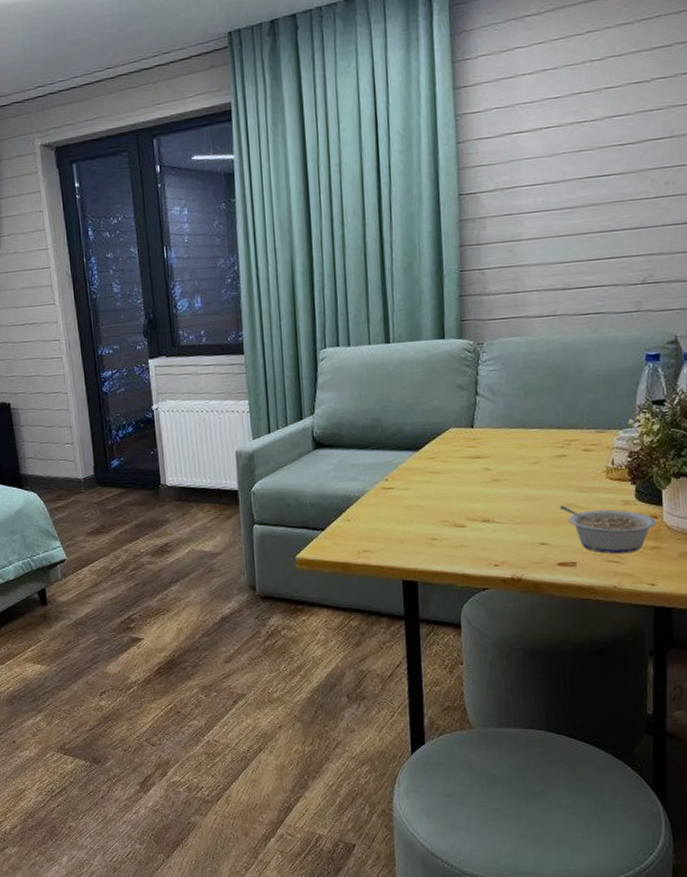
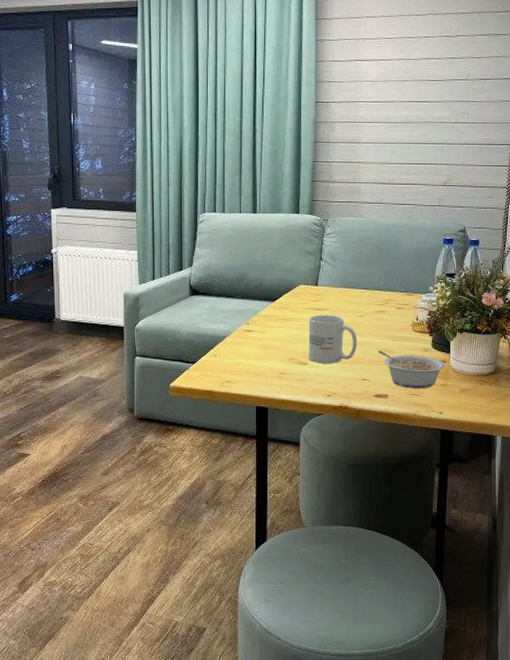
mug: none [464,463,531,525] -> present [309,315,358,363]

